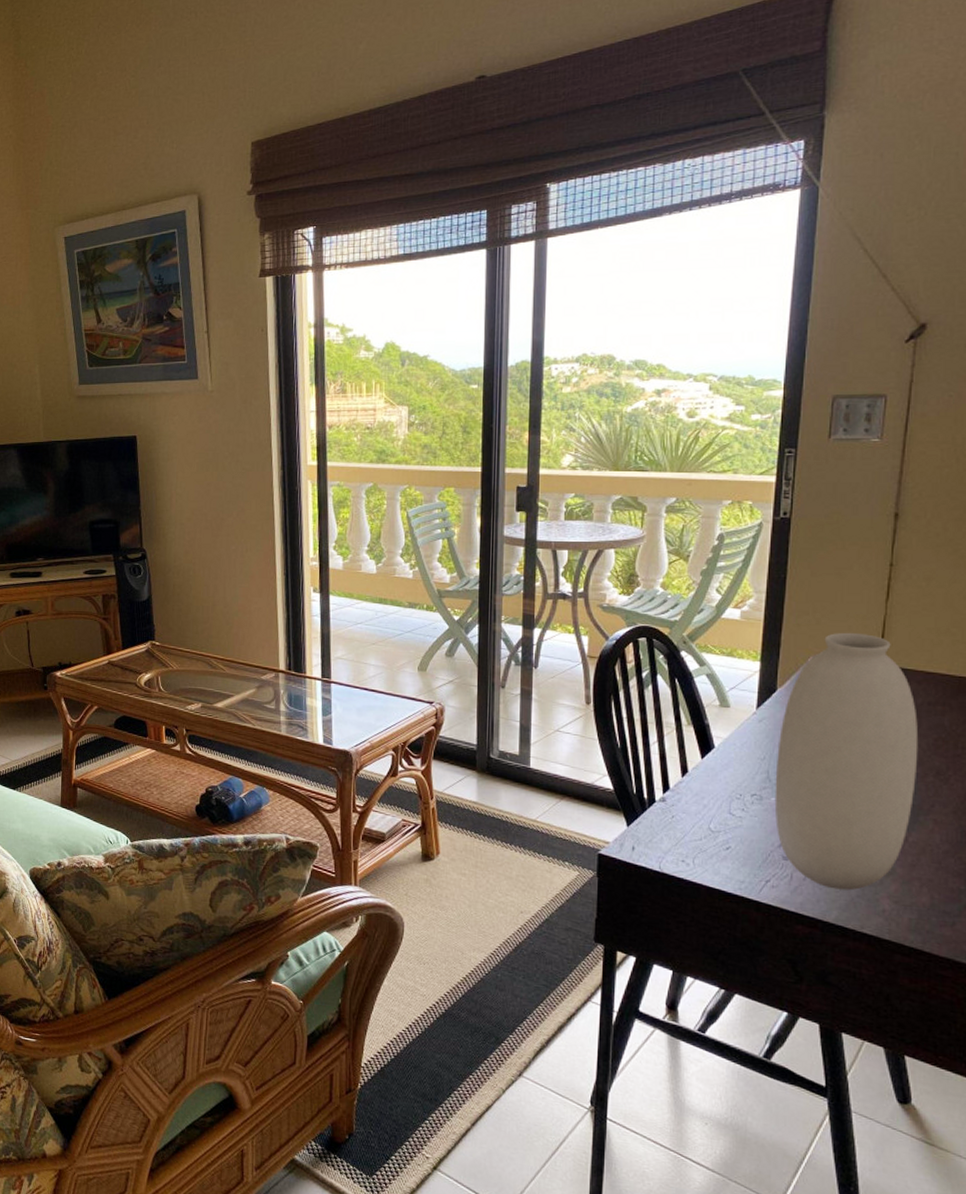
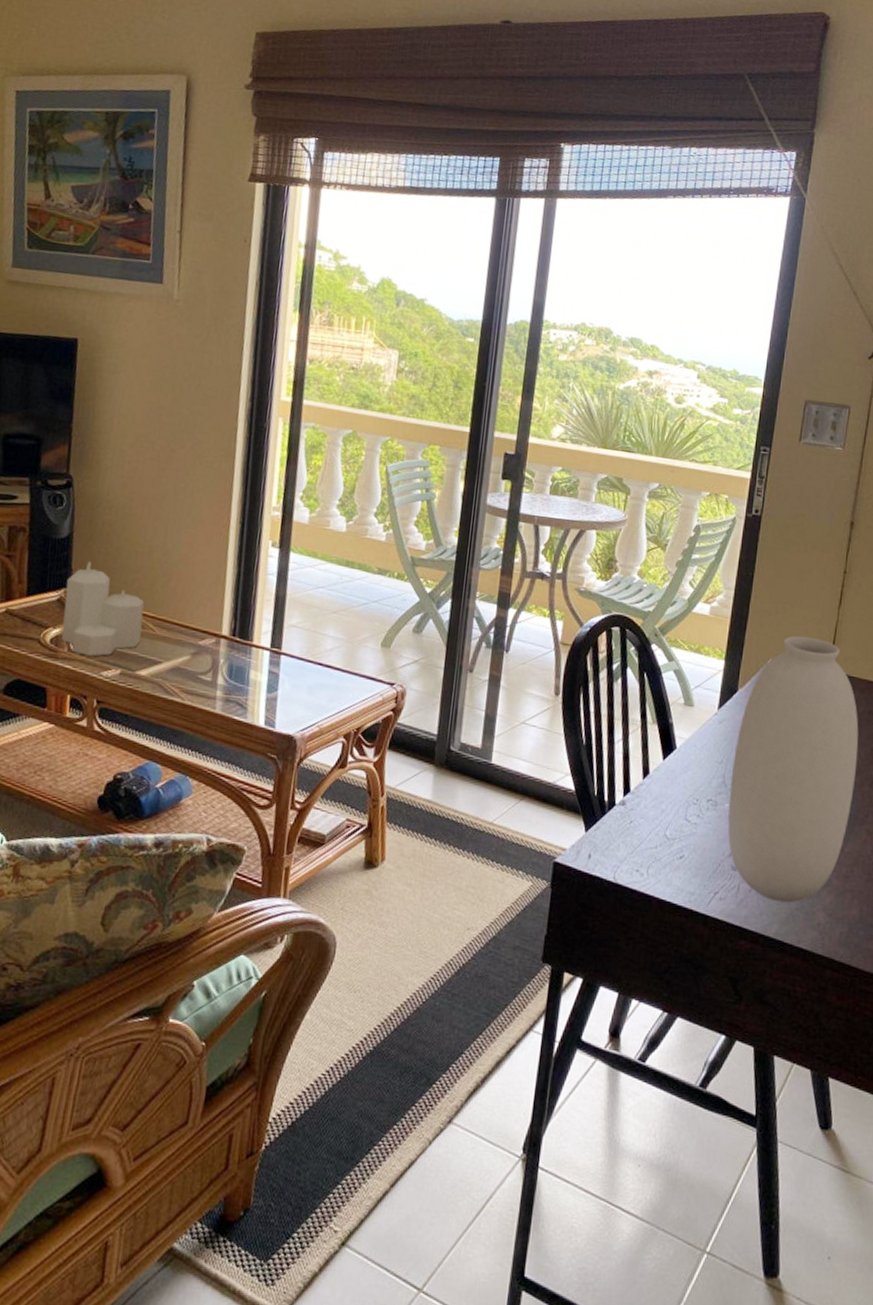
candle: none [151,618,215,694] -> present [61,561,144,657]

